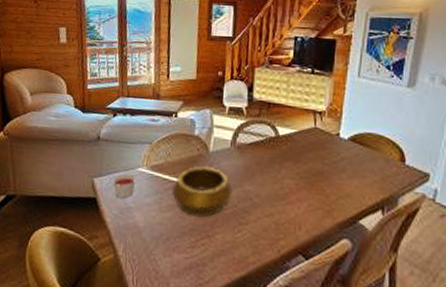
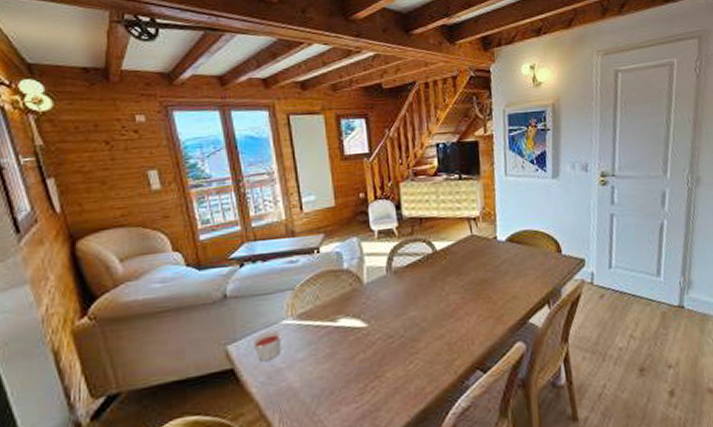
decorative bowl: present [172,166,233,218] -> none [327,300,397,361]

